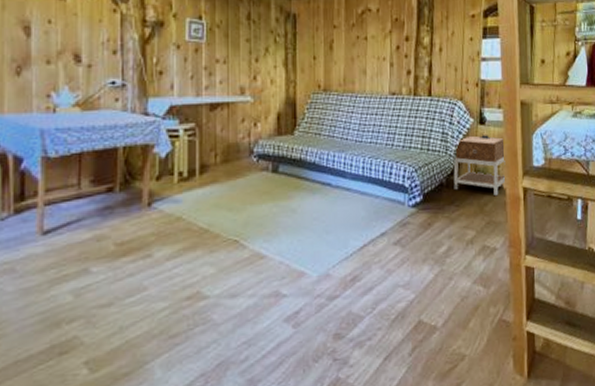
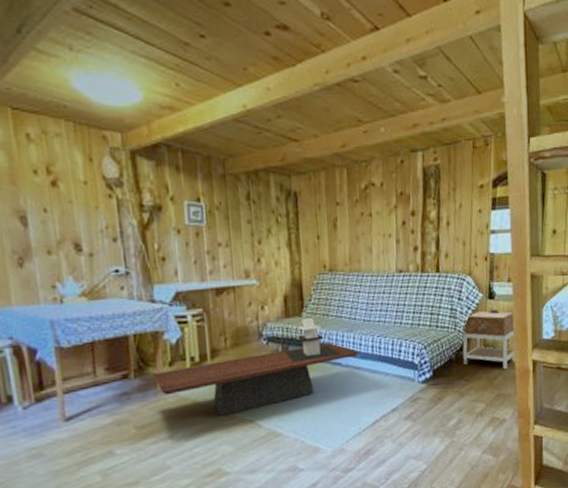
coffee table: none [139,162,350,236] -> present [153,342,360,417]
lantern: none [273,137,332,181] -> present [283,318,342,362]

